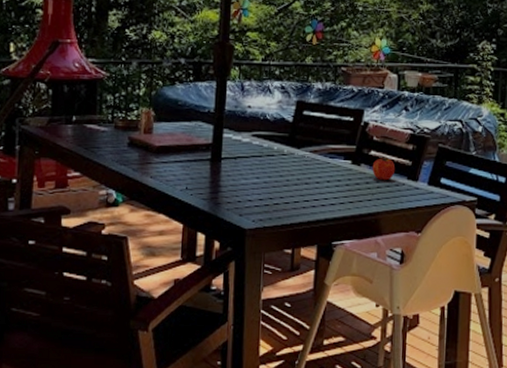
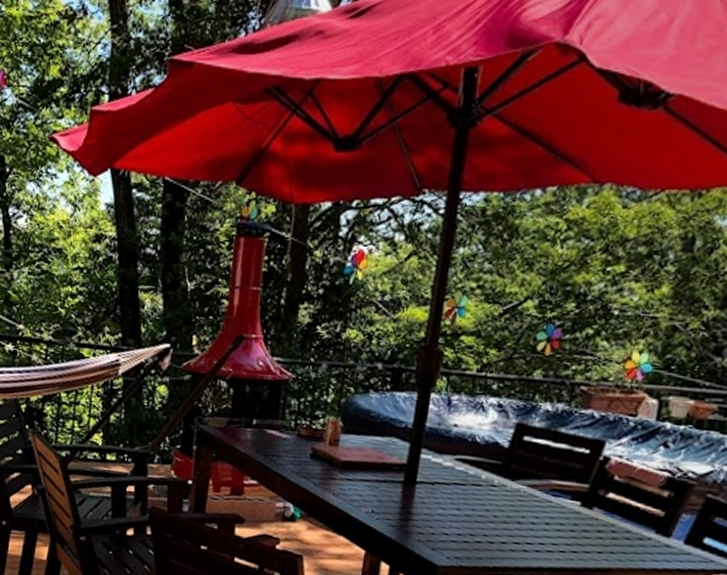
fruit: present [372,157,396,181] -> none [607,502,641,532]

